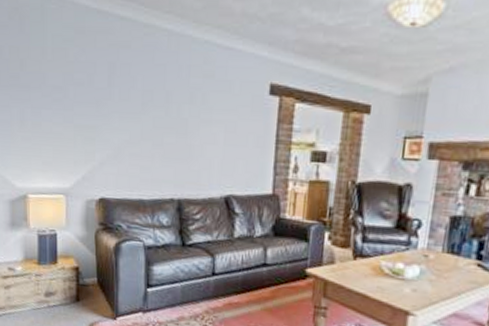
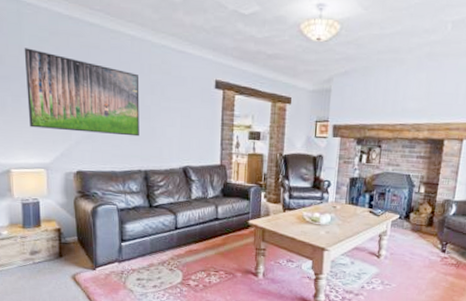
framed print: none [46,50,176,157] -> present [24,48,140,137]

